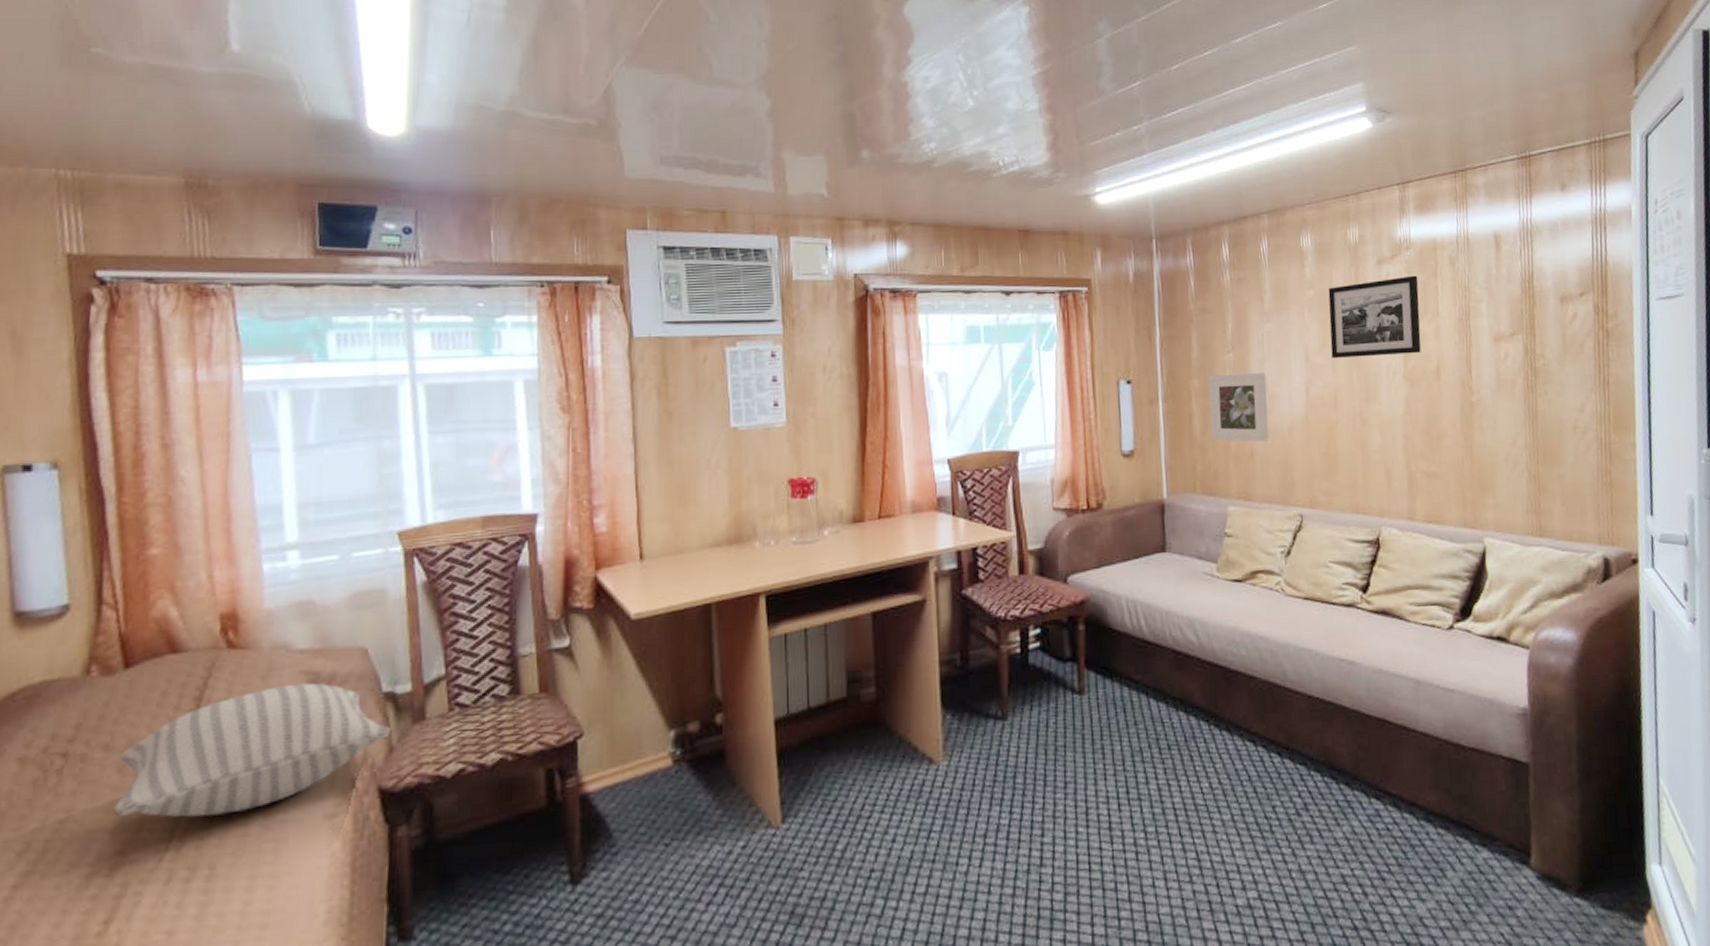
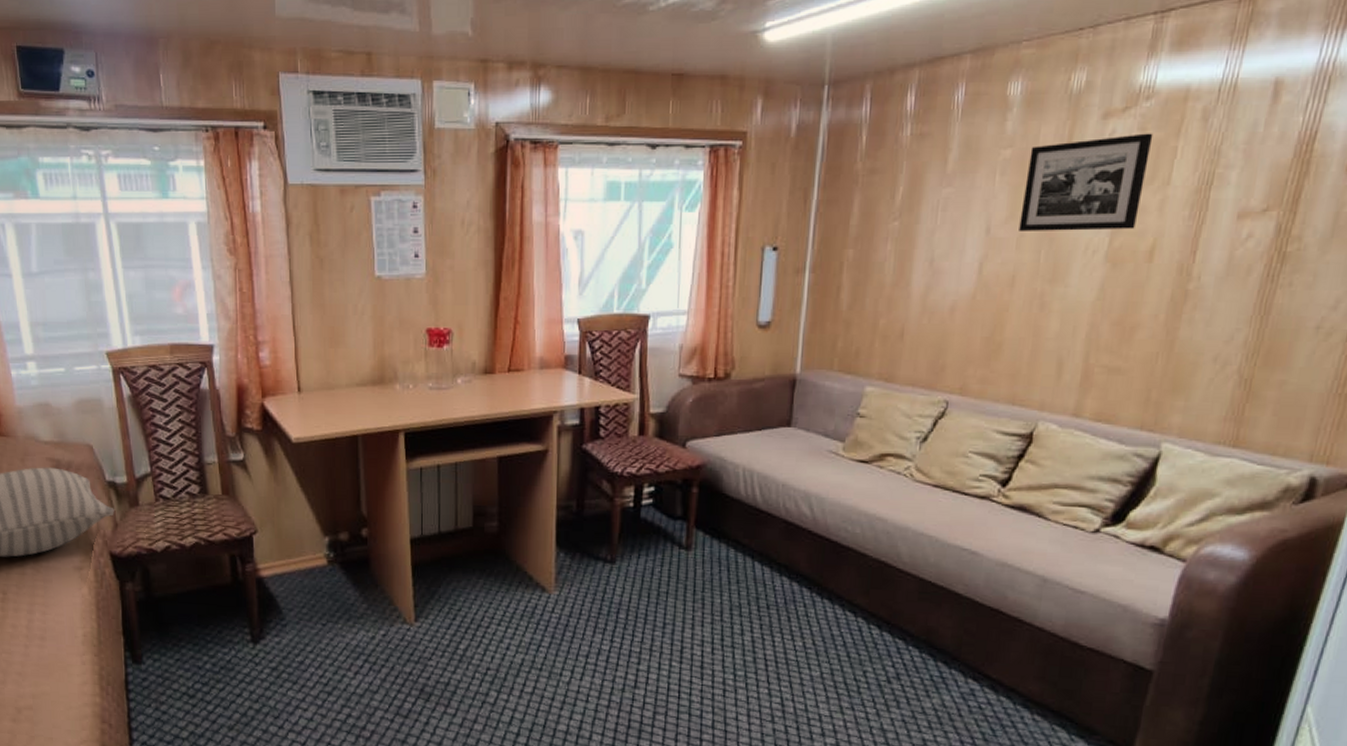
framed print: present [1208,373,1269,443] -> none [858,245,934,322]

